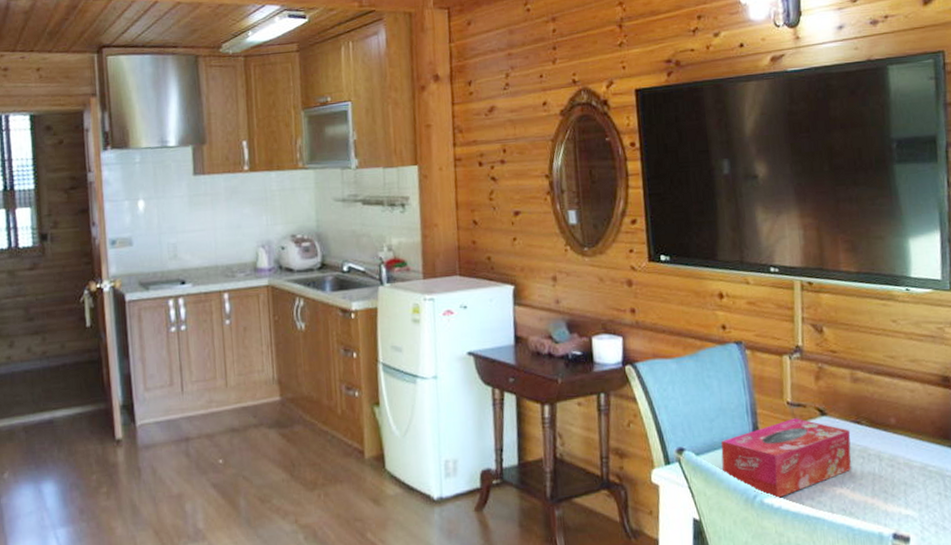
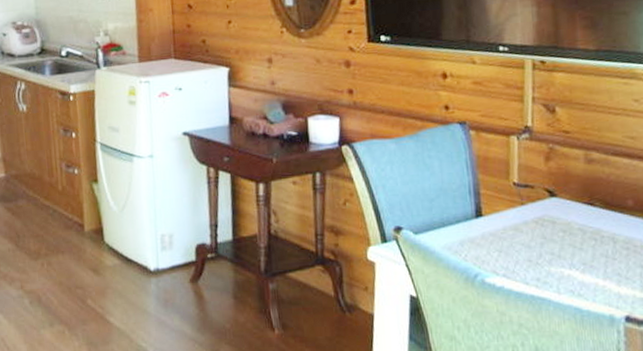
tissue box: present [721,418,852,498] -> none [441,199,583,278]

